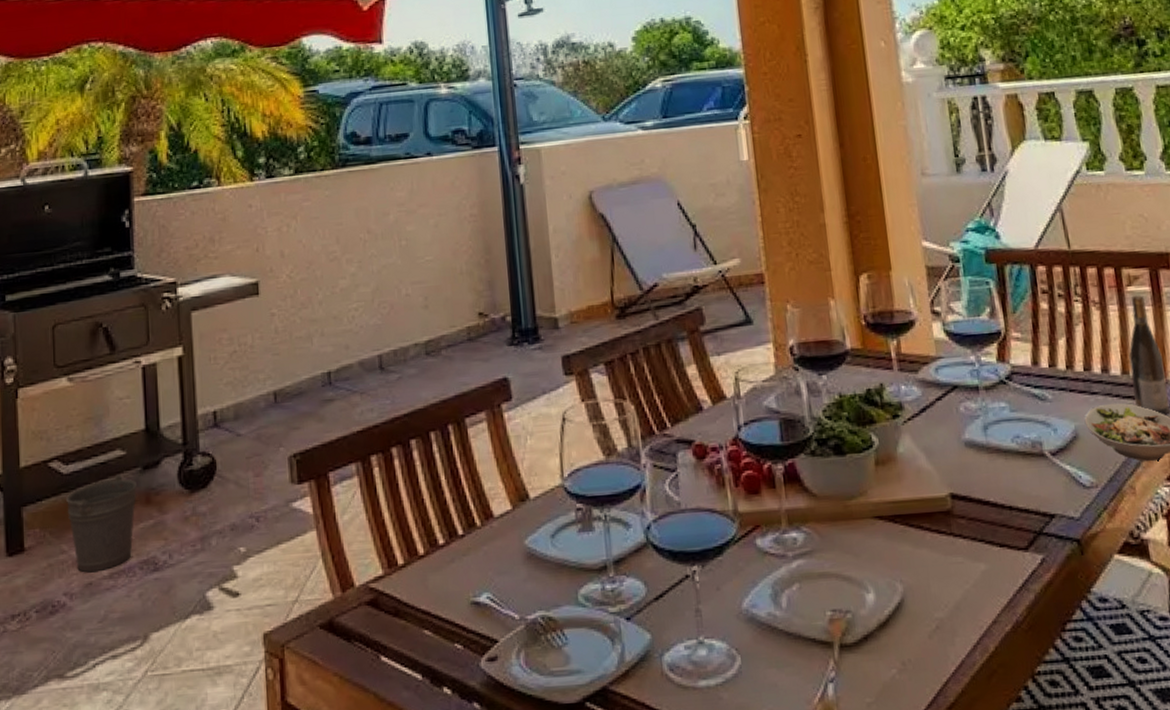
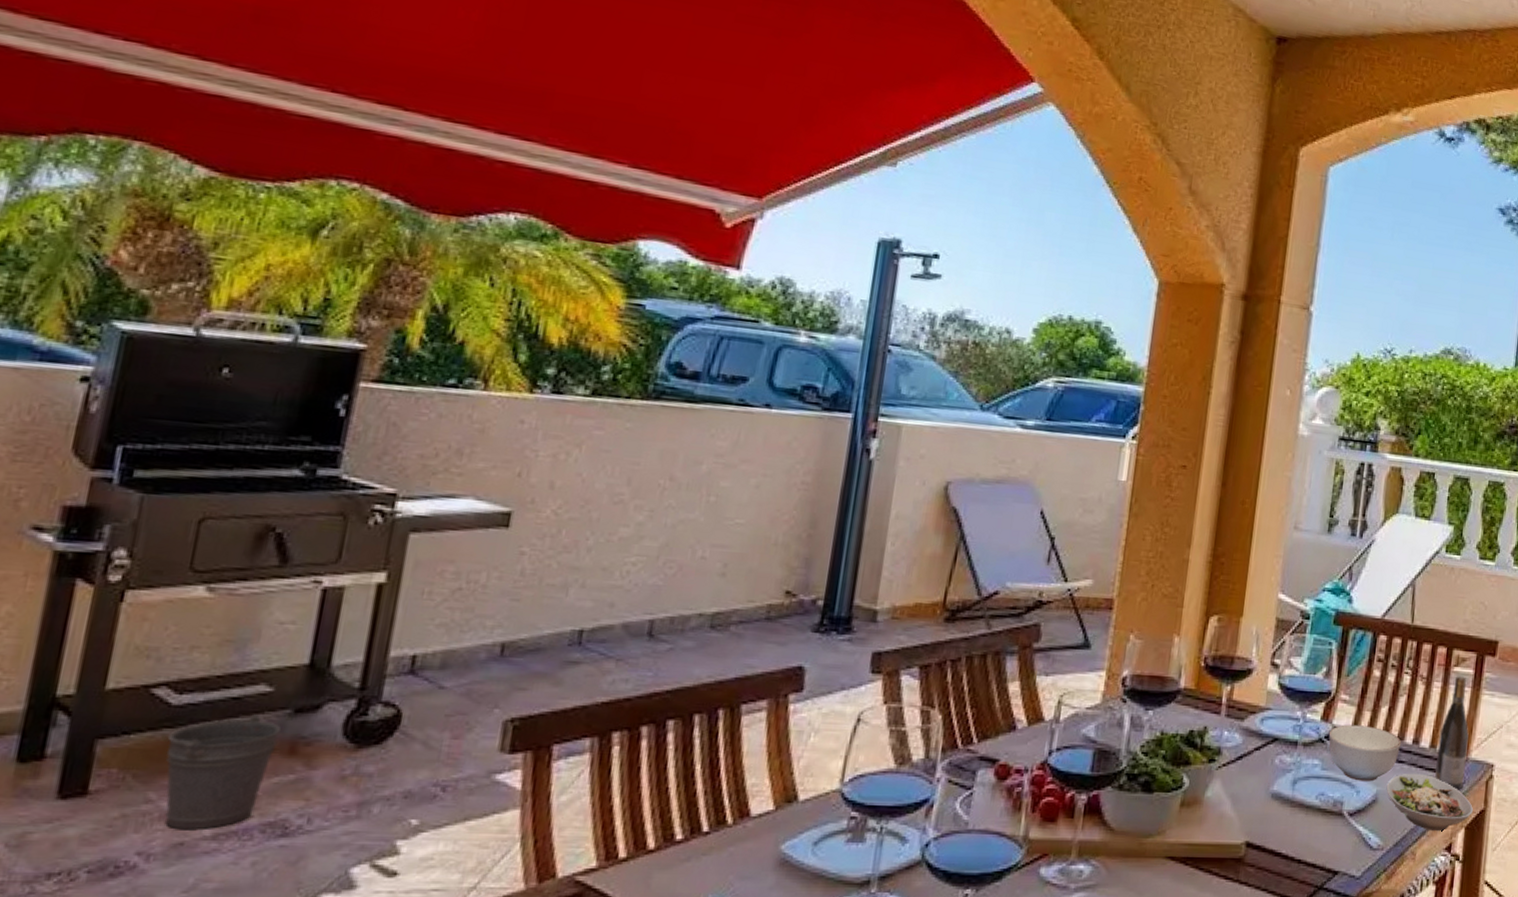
bowl: none [1008,360,1090,419] -> present [1328,724,1402,782]

